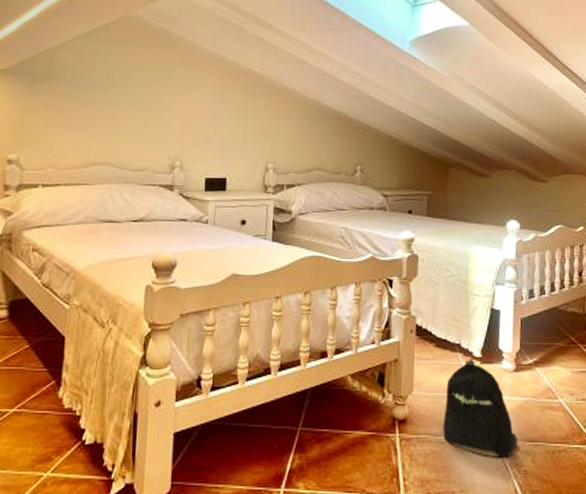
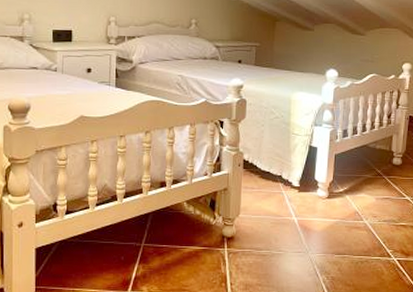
backpack: present [443,358,518,458] -> none [265,187,328,267]

